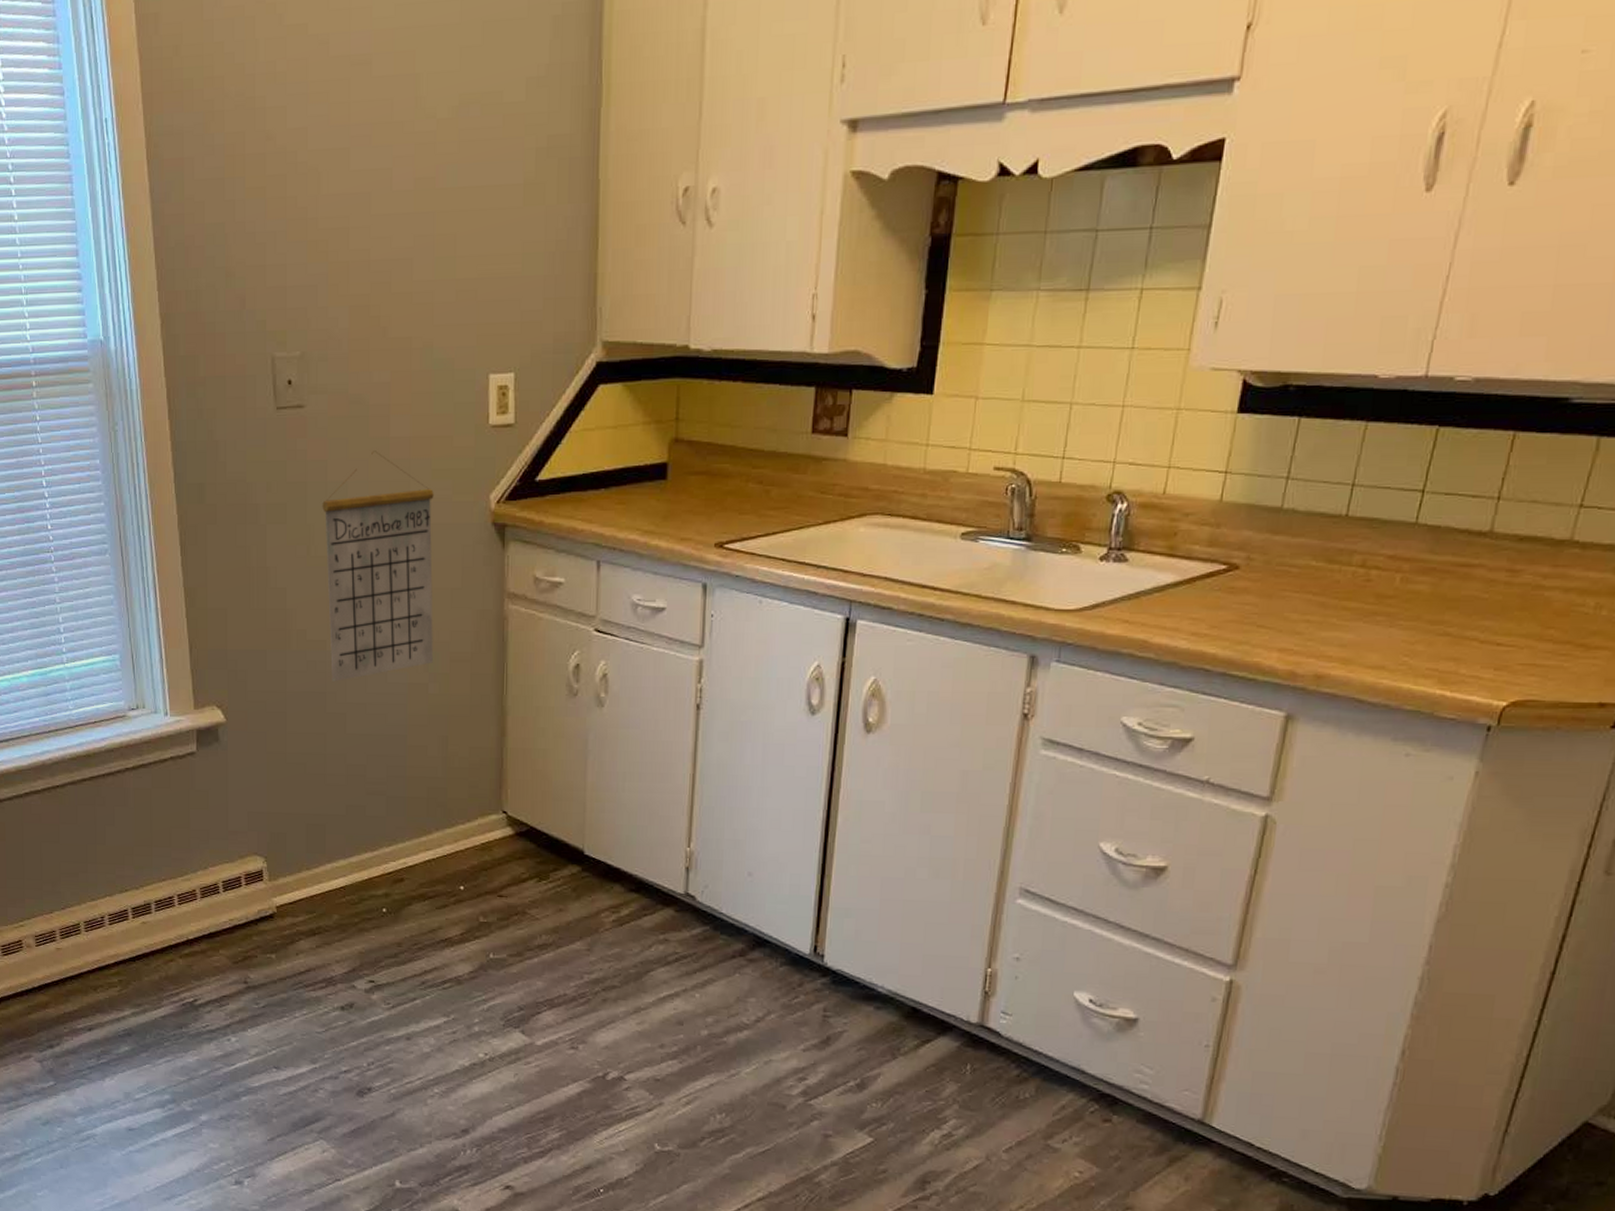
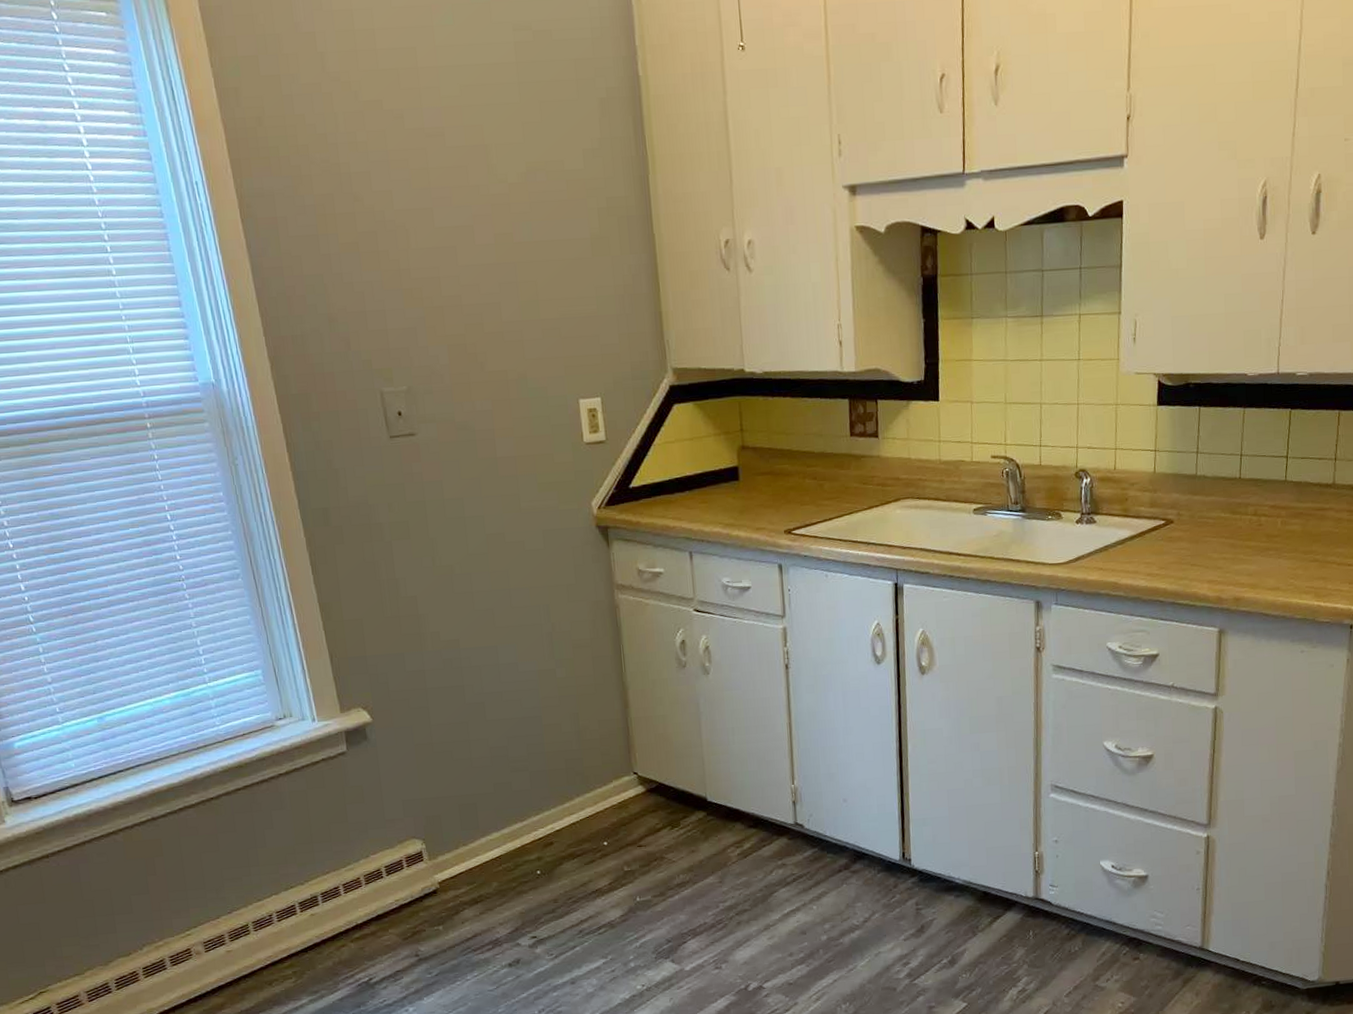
calendar: present [322,451,434,682] -> none [442,470,557,675]

